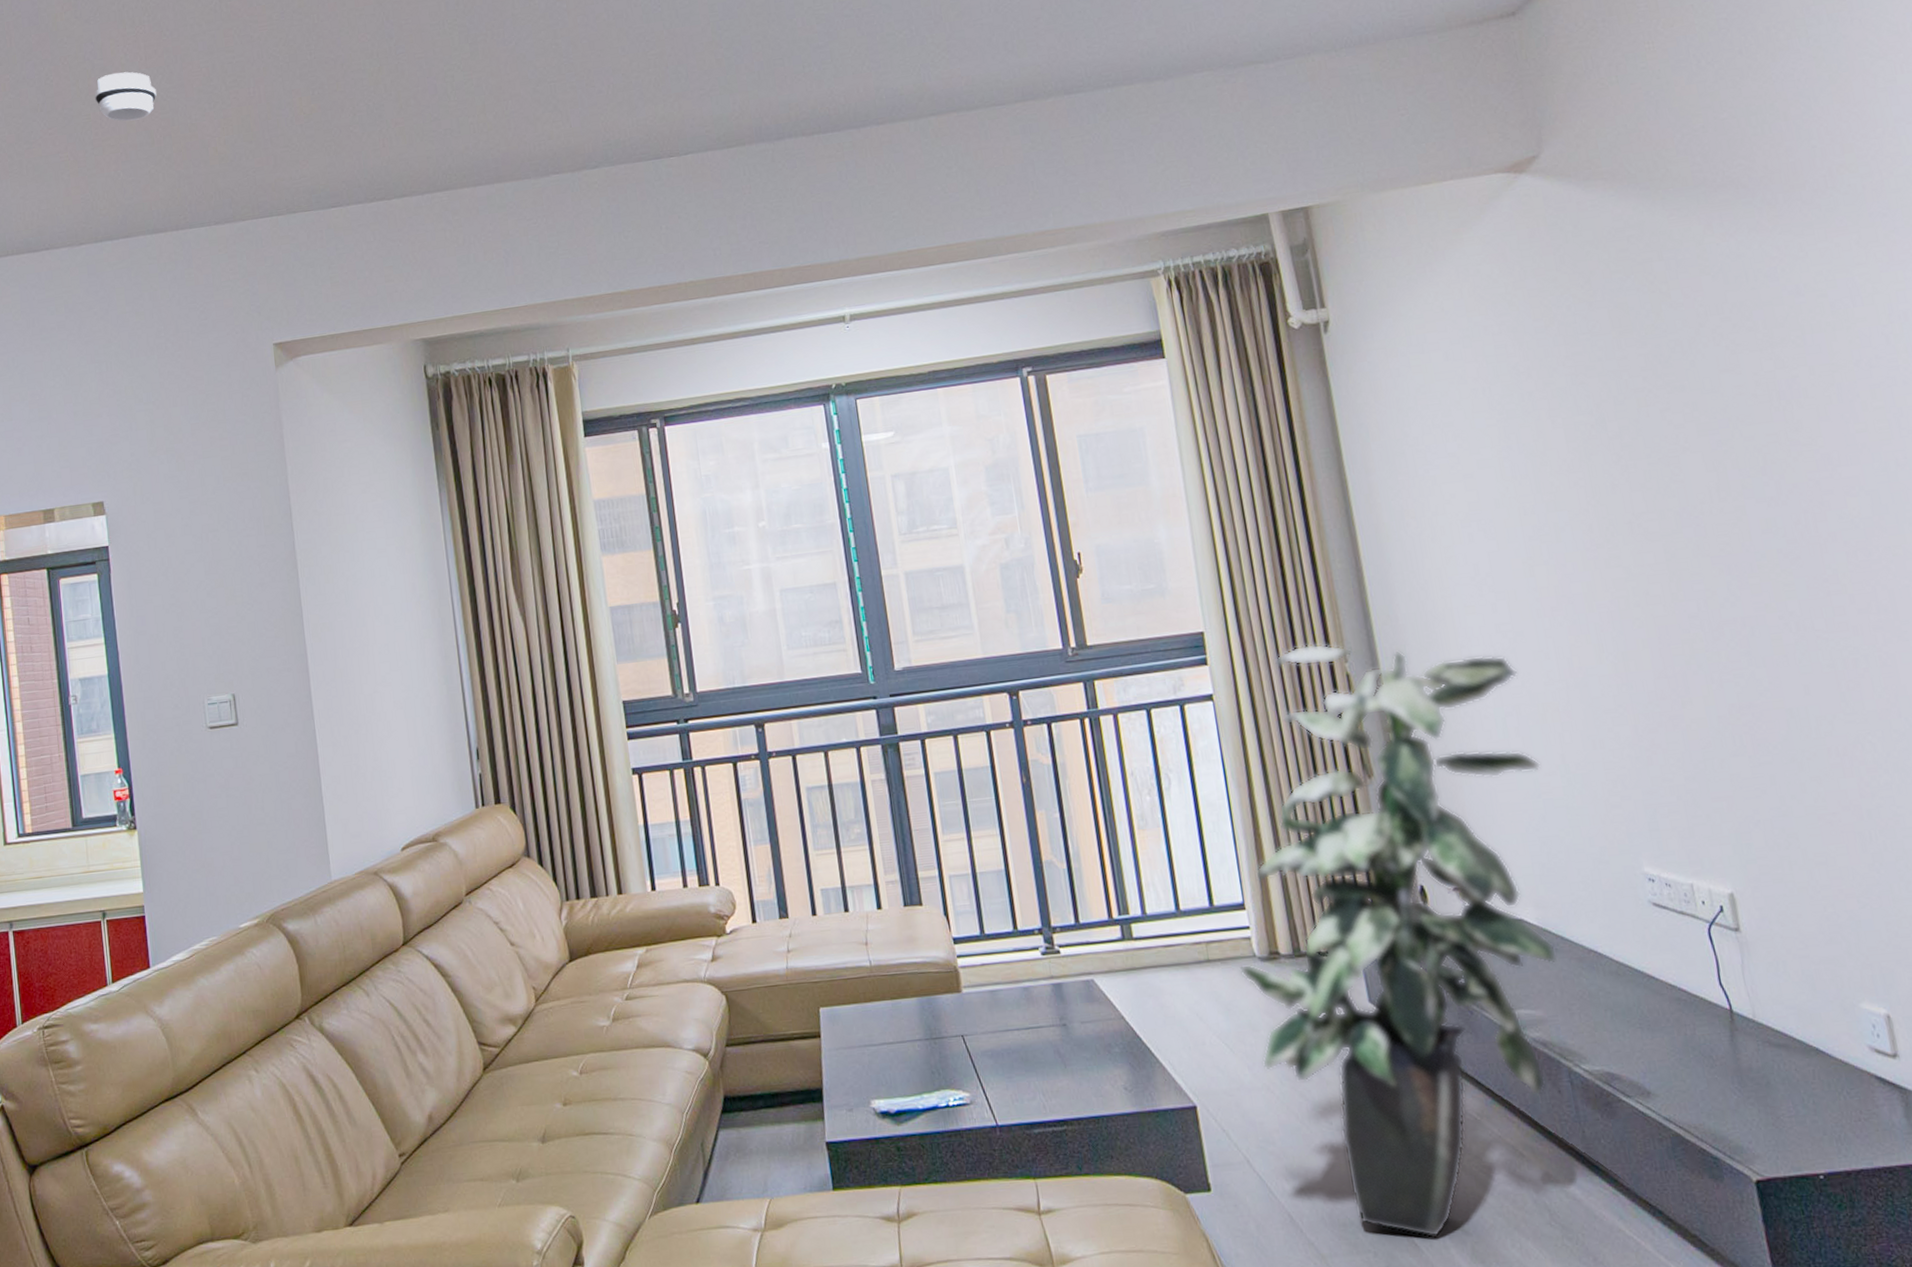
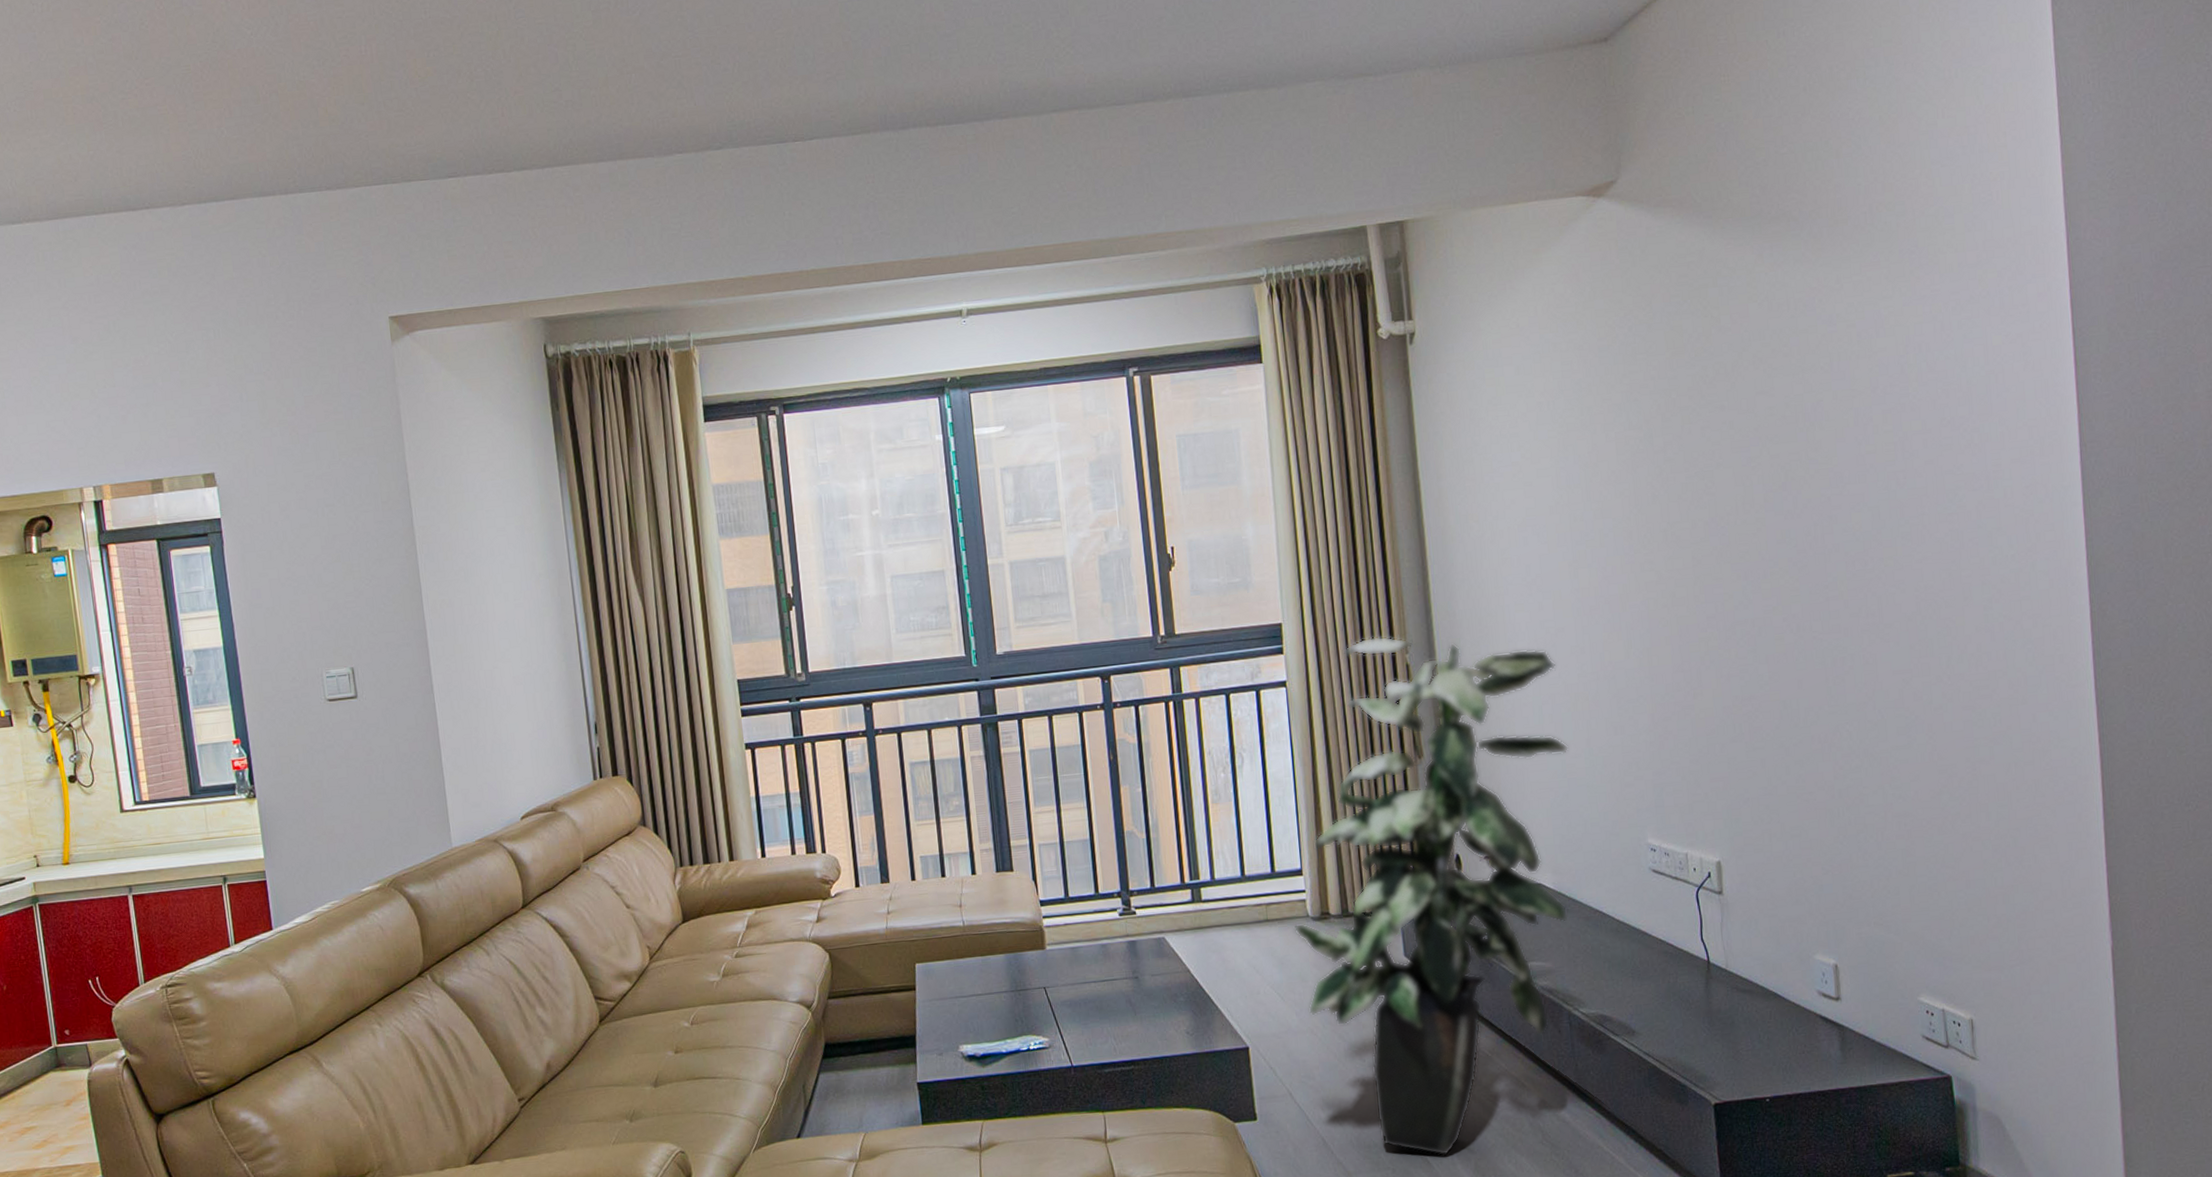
smoke detector: present [94,72,157,122] -> none [193,21,262,75]

